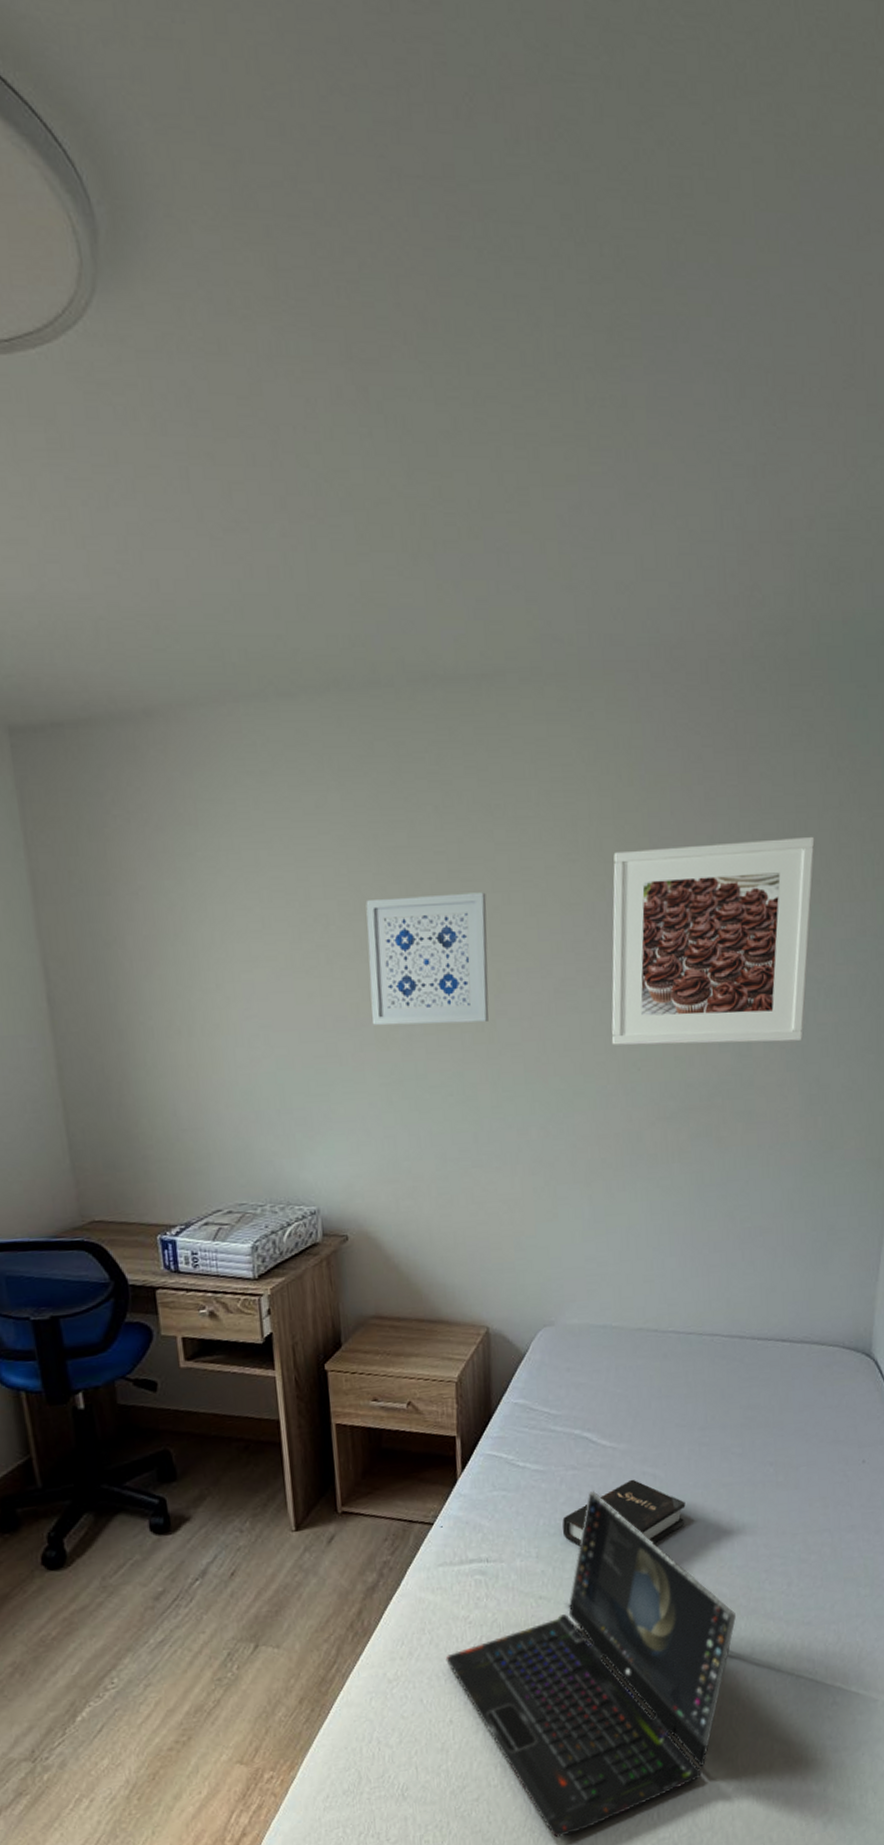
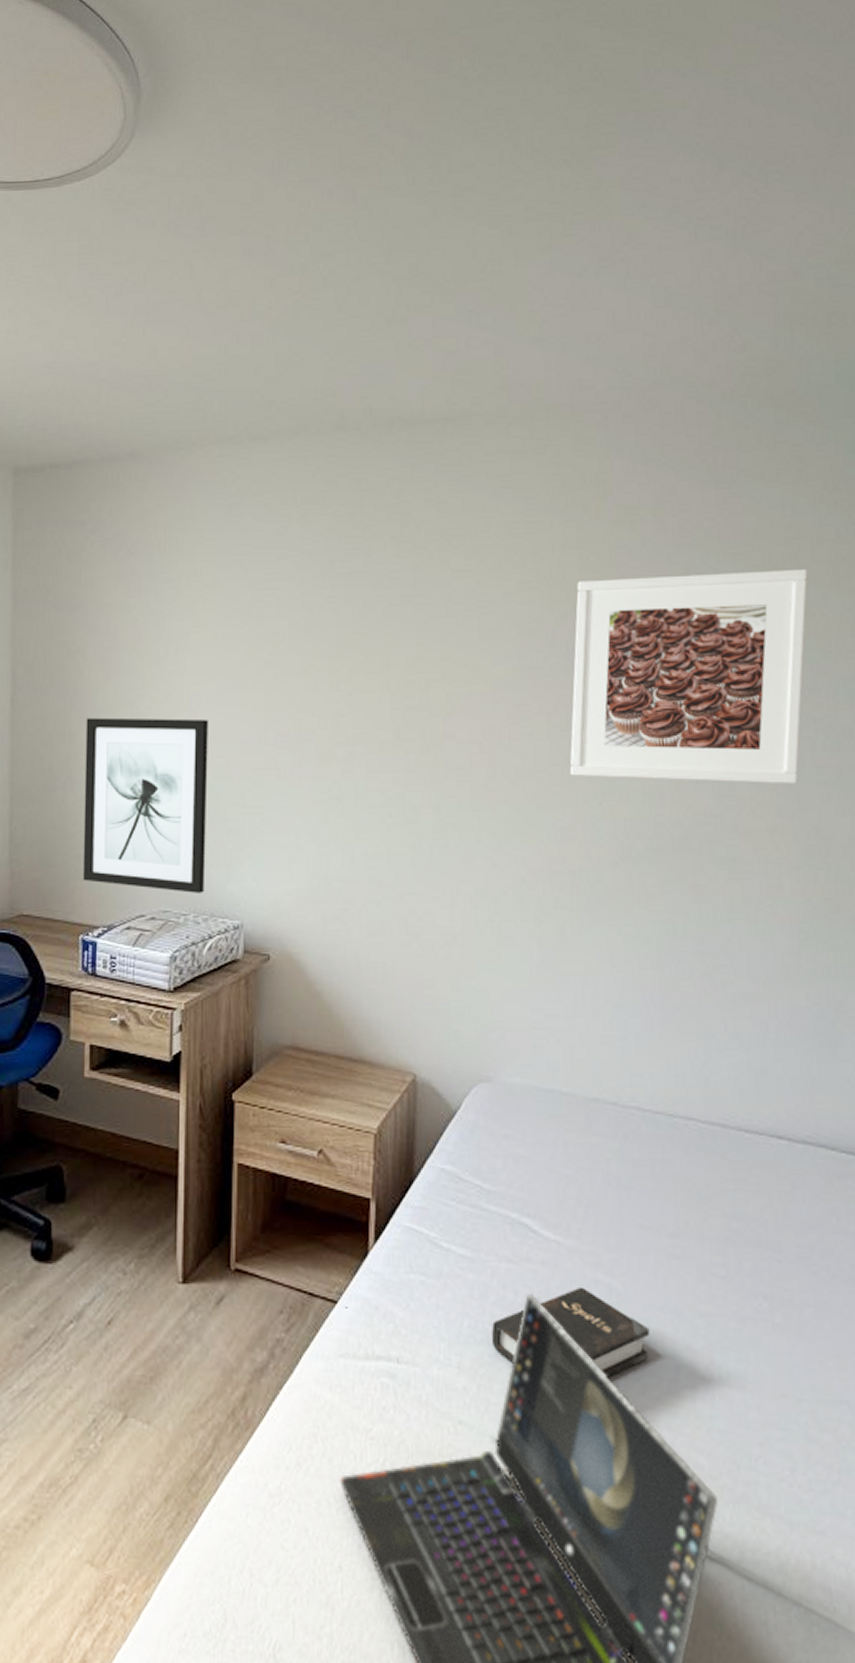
wall art: none [133,1009,278,1185] -> present [82,717,208,893]
wall art: present [365,892,489,1026] -> none [313,617,440,744]

